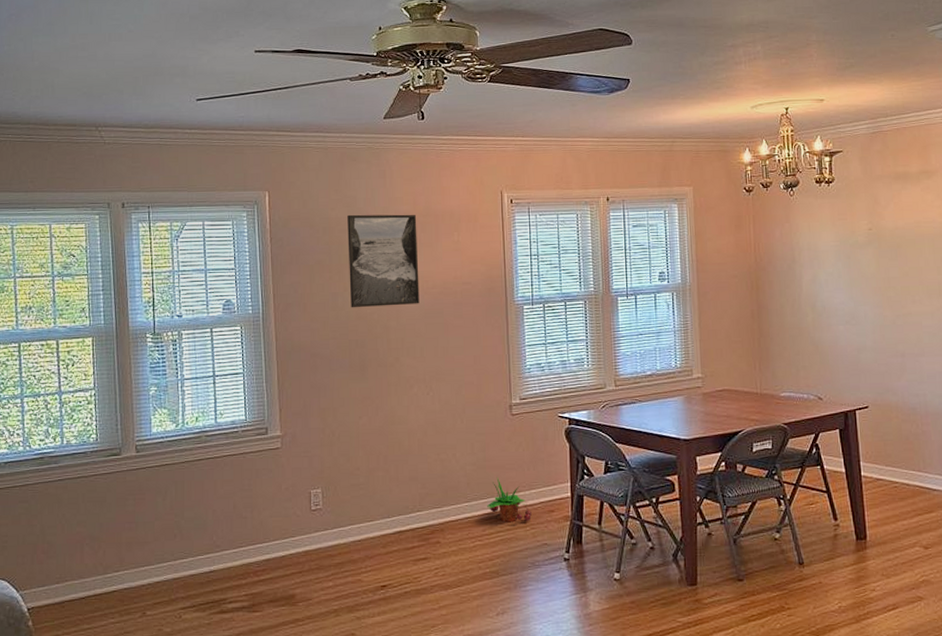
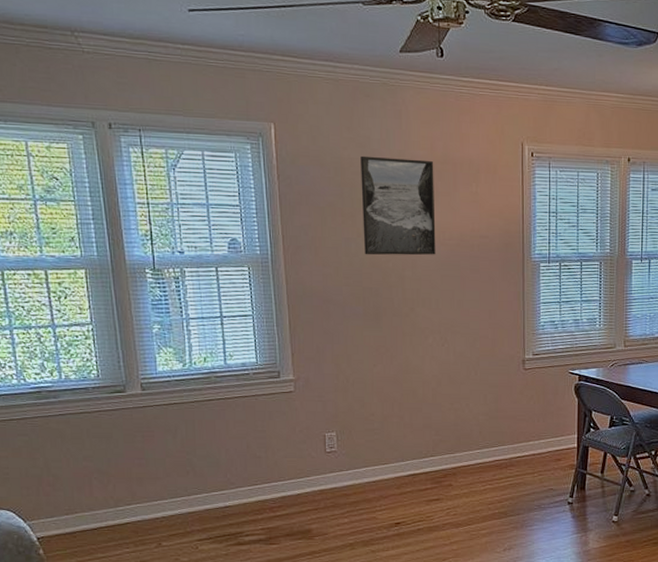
potted plant: present [487,478,532,523] -> none [498,428,540,469]

